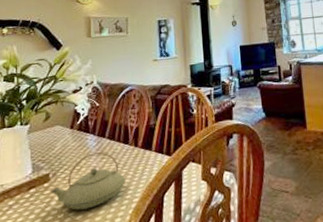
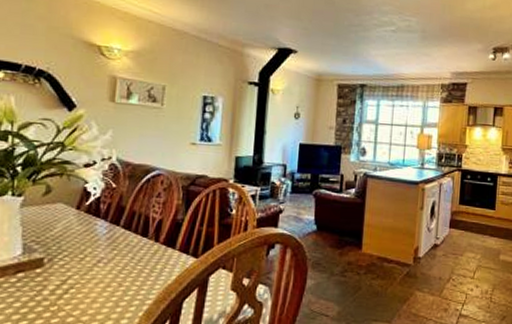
teapot: present [51,152,126,210] -> none [44,242,139,305]

